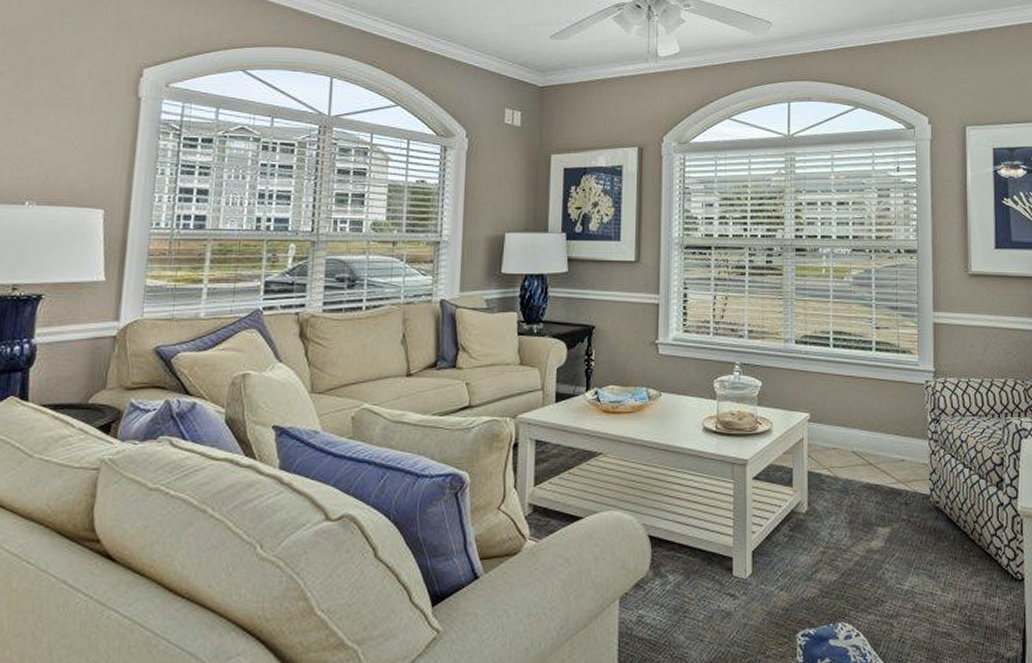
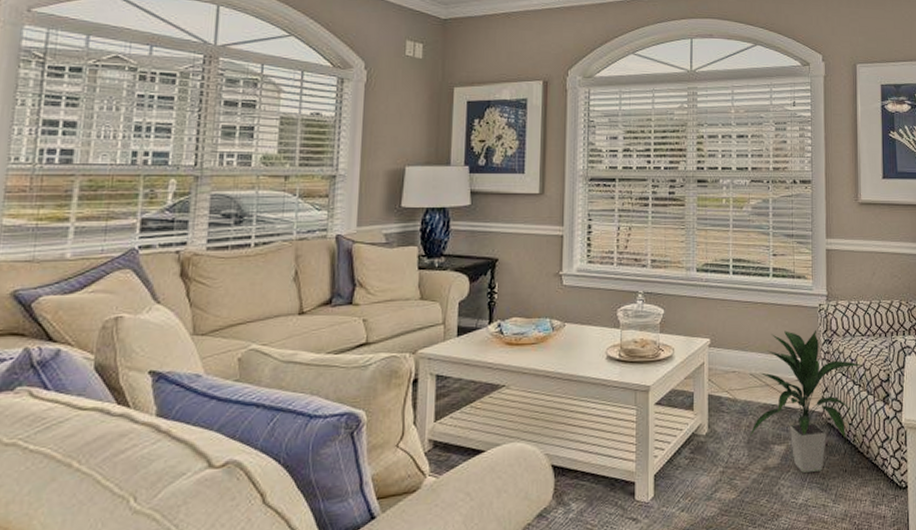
indoor plant: none [850,407,973,558] -> present [748,329,862,473]

